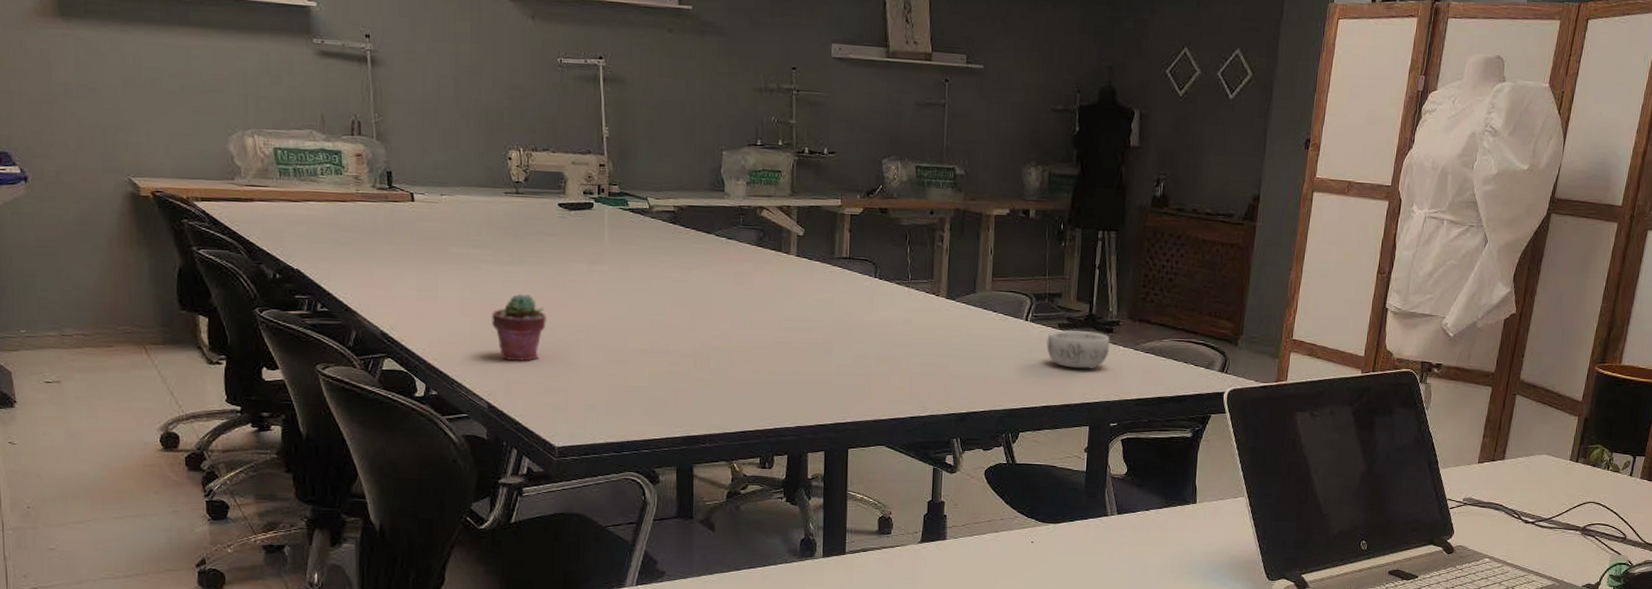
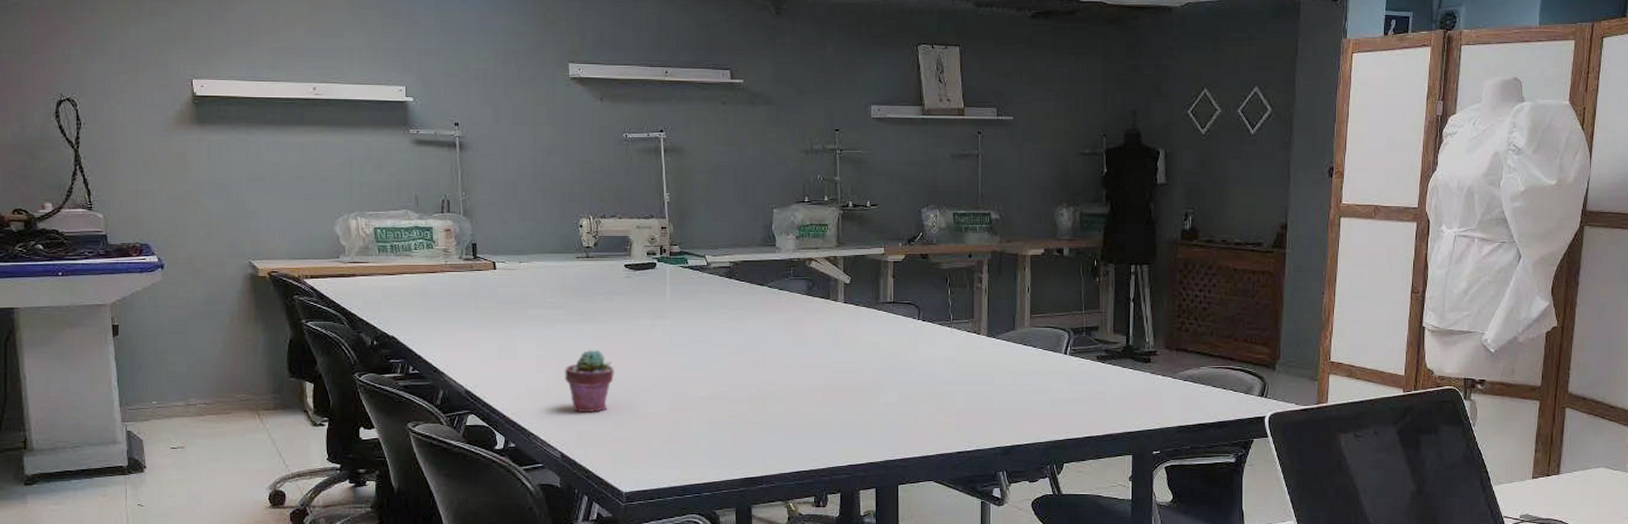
decorative bowl: present [1046,330,1110,369] -> none [1086,362,1148,399]

